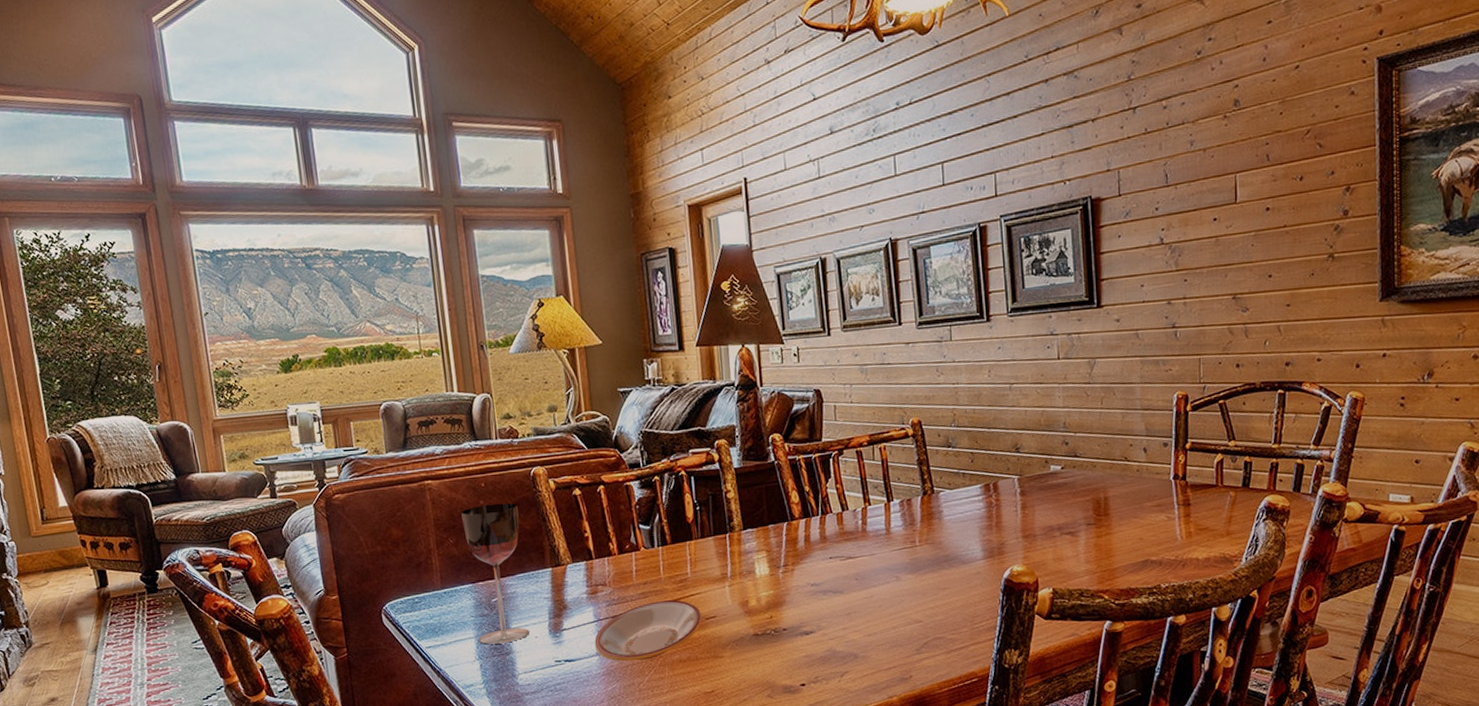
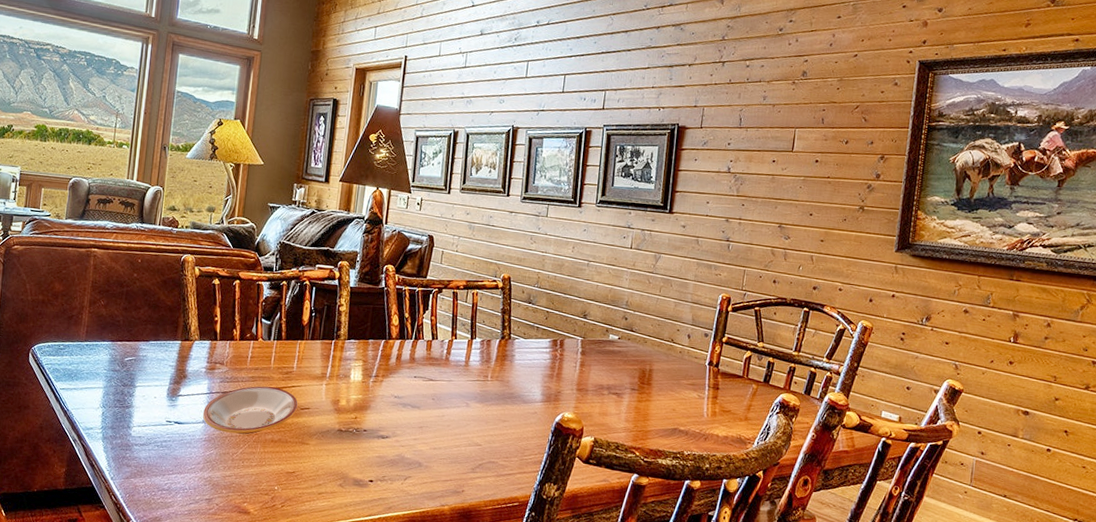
wineglass: present [461,503,529,645] -> none [105,277,164,398]

